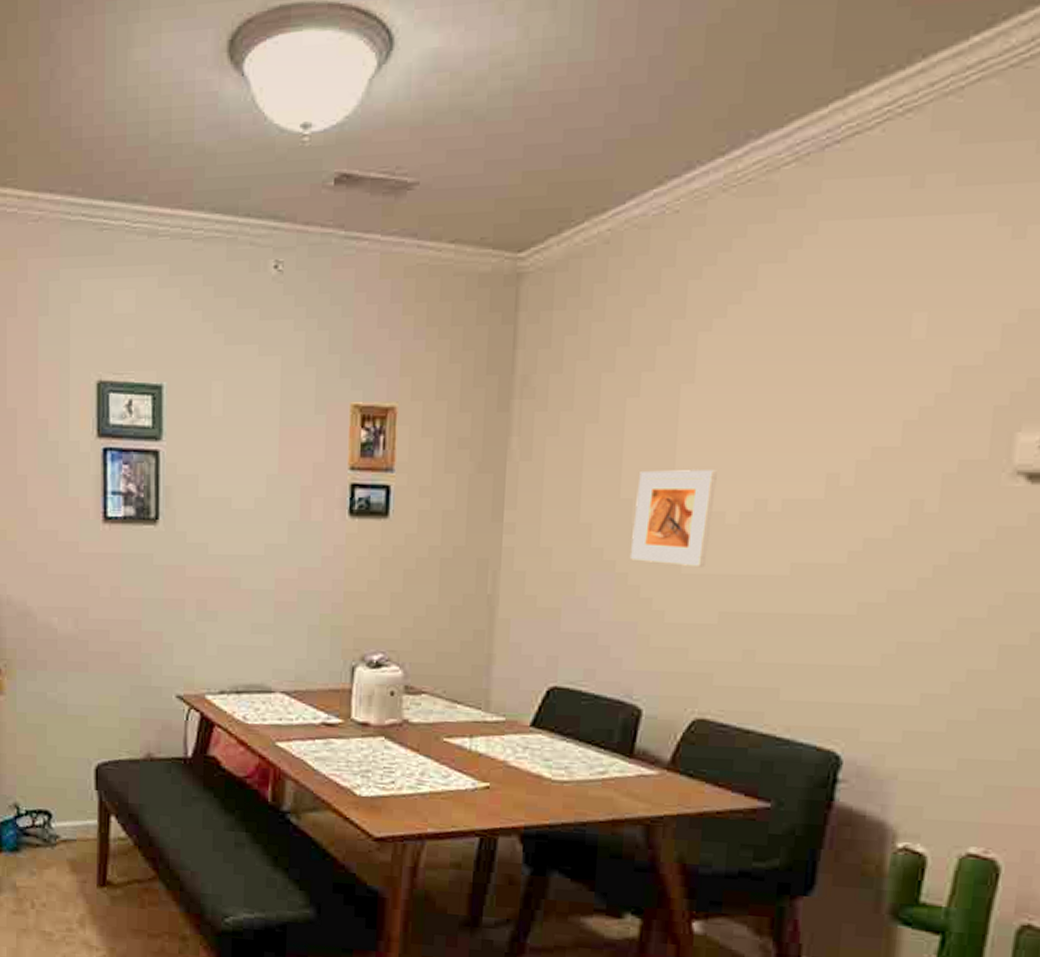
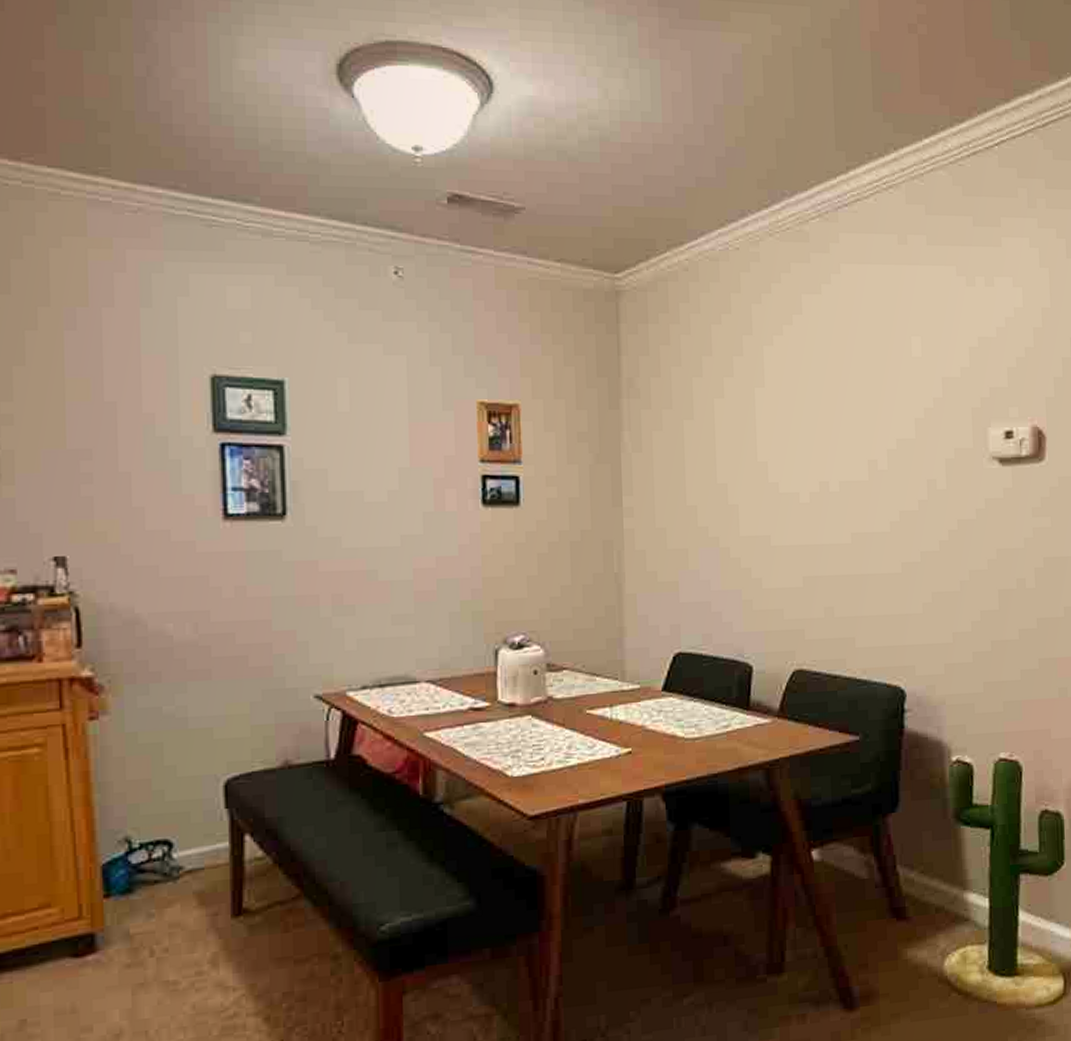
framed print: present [629,470,717,568] -> none [729,458,790,540]

